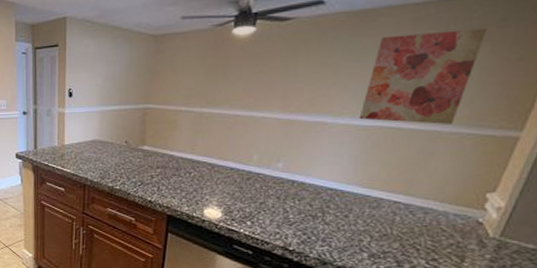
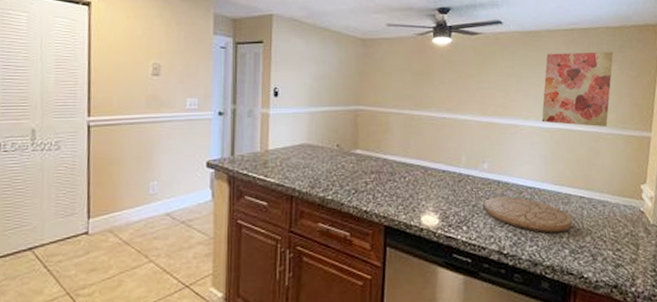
cutting board: none [272,196,379,236] -> present [483,196,573,233]

